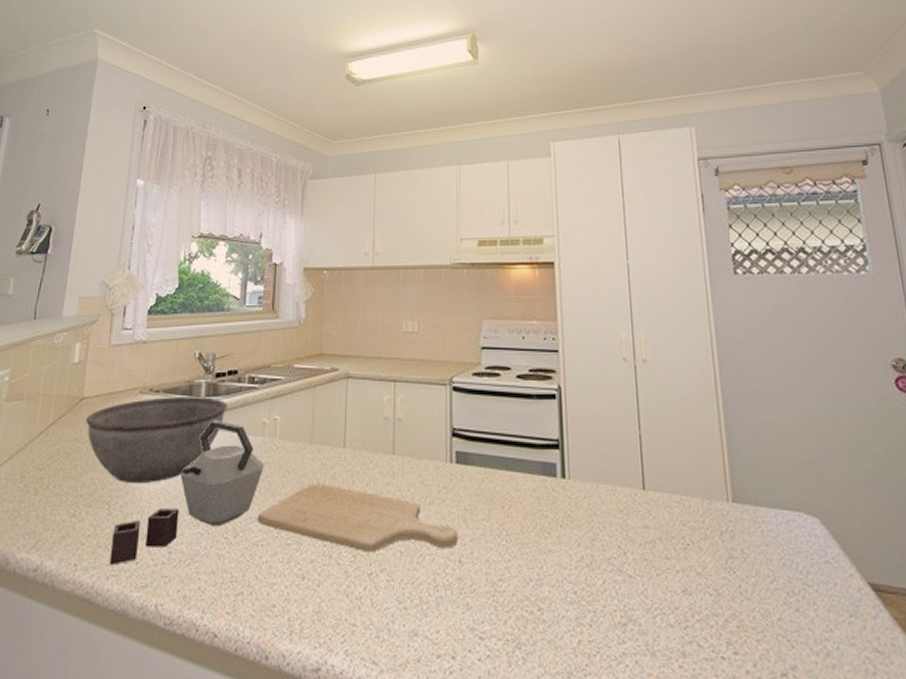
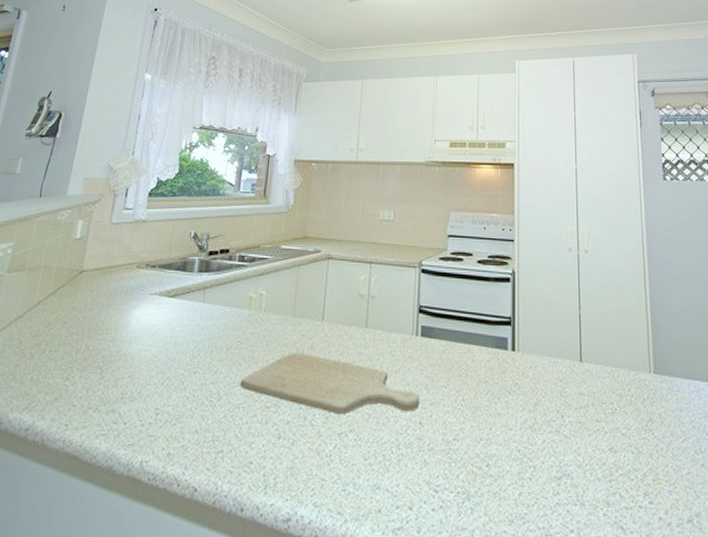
bowl: present [86,397,228,484] -> none [84,272,218,351]
kettle: present [109,420,265,565] -> none [99,294,250,425]

